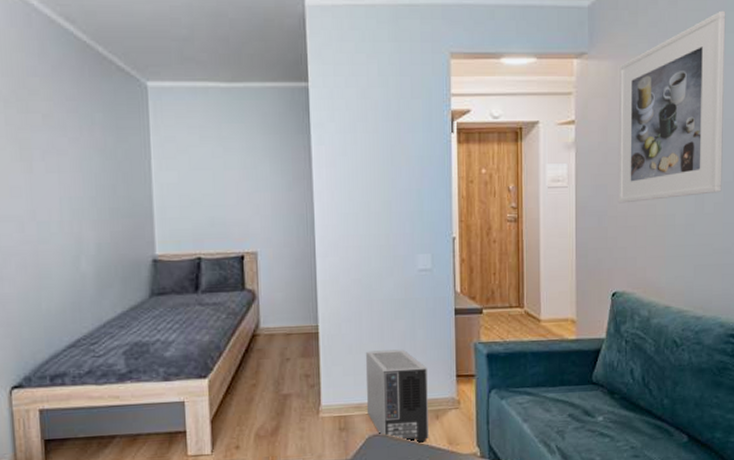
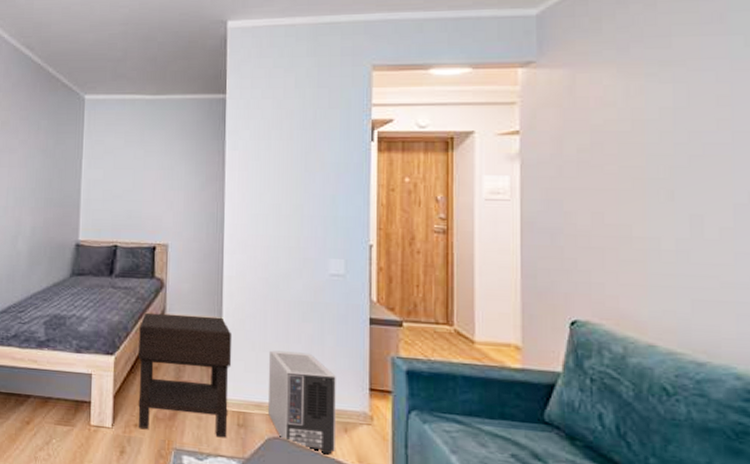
nightstand: none [233,324,330,449] -> present [138,312,233,437]
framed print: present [618,10,726,204] -> none [577,11,731,222]

